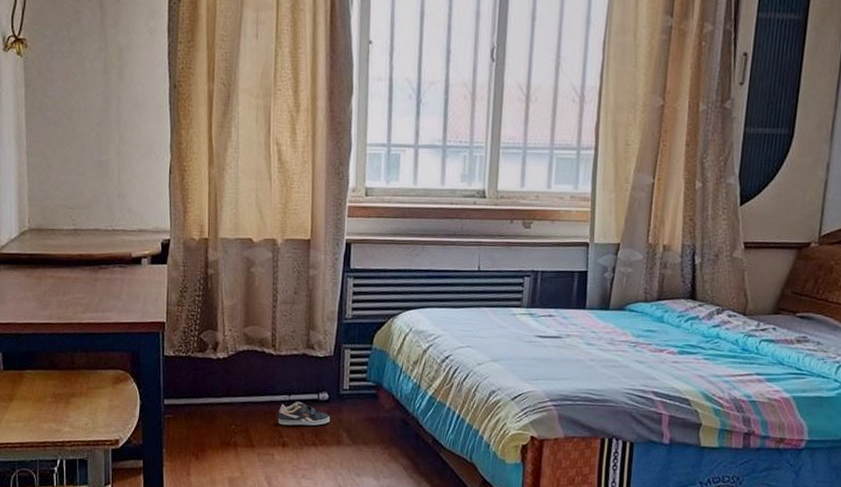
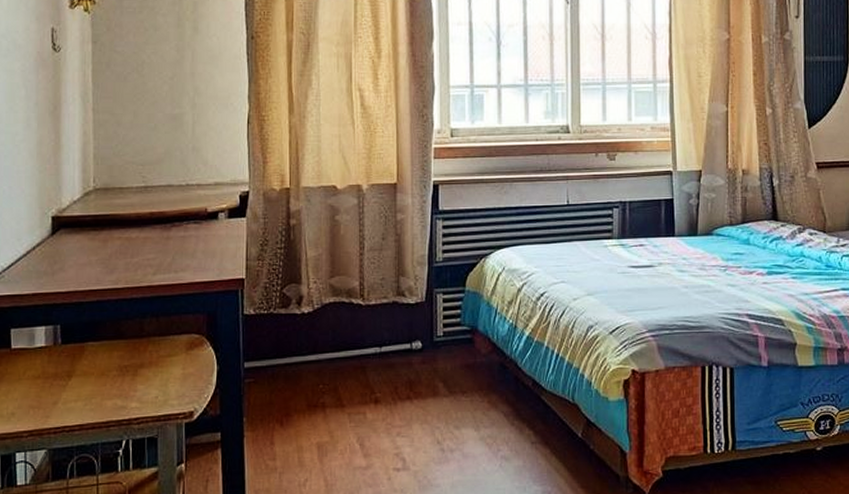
sneaker: present [278,401,330,426] -> none [369,353,424,379]

